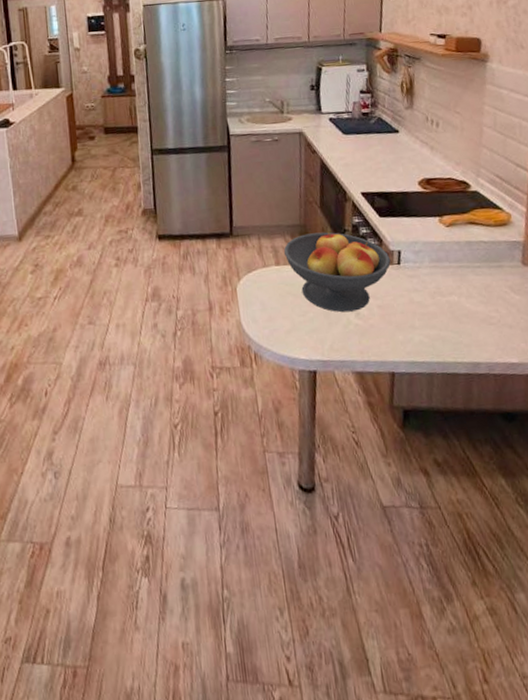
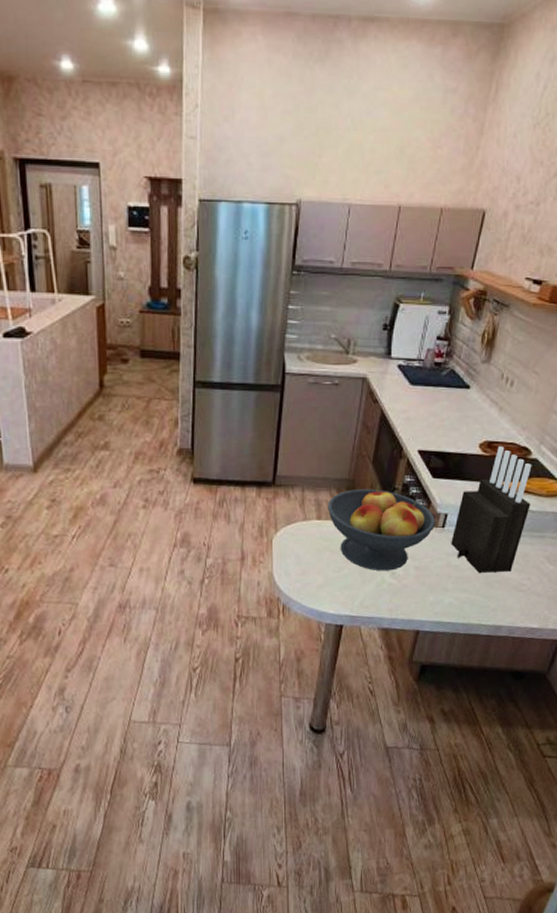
knife block: none [409,181,481,309] -> present [451,445,532,574]

